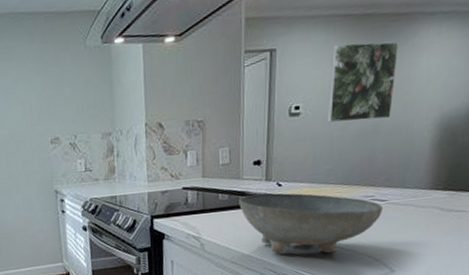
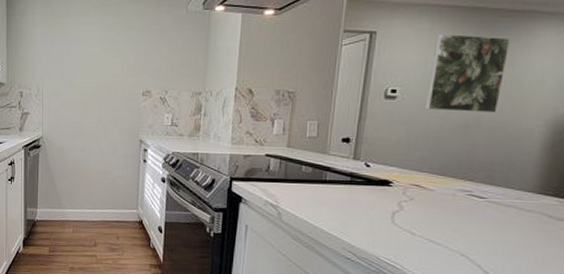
bowl: present [239,193,383,254] -> none [322,172,481,245]

